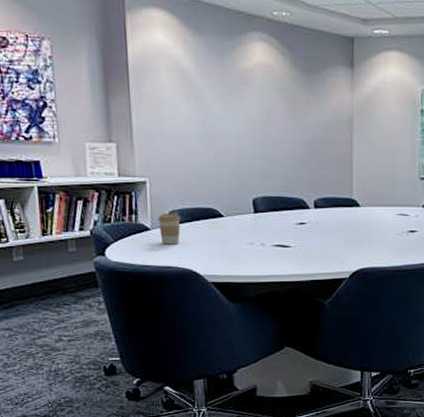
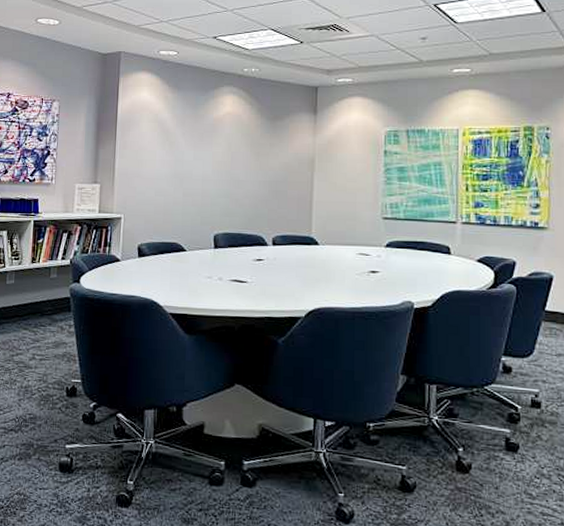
coffee cup: present [158,213,181,245] -> none [128,246,148,276]

